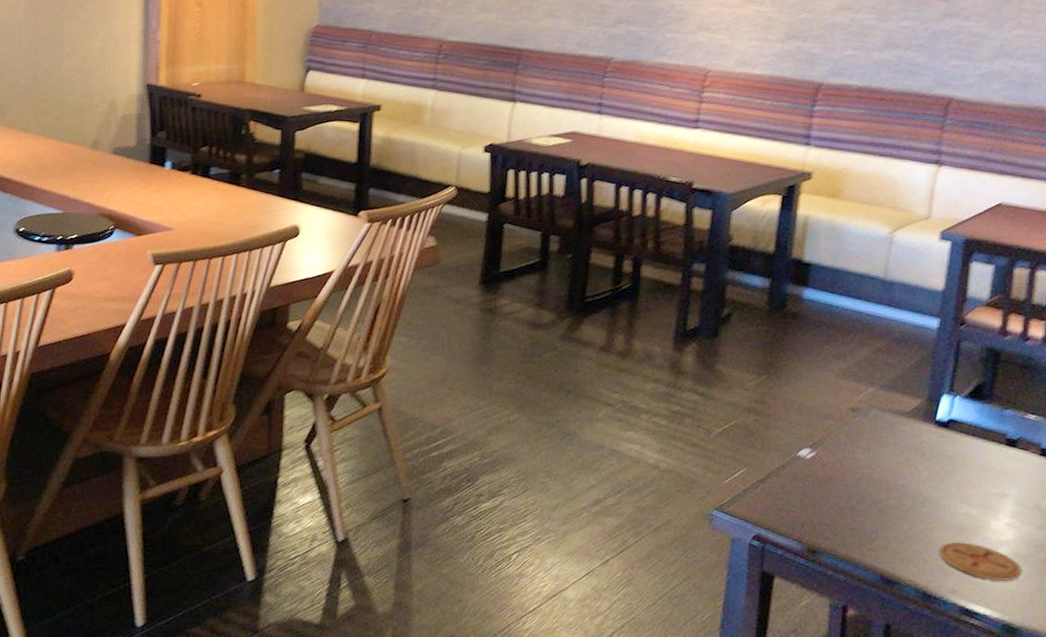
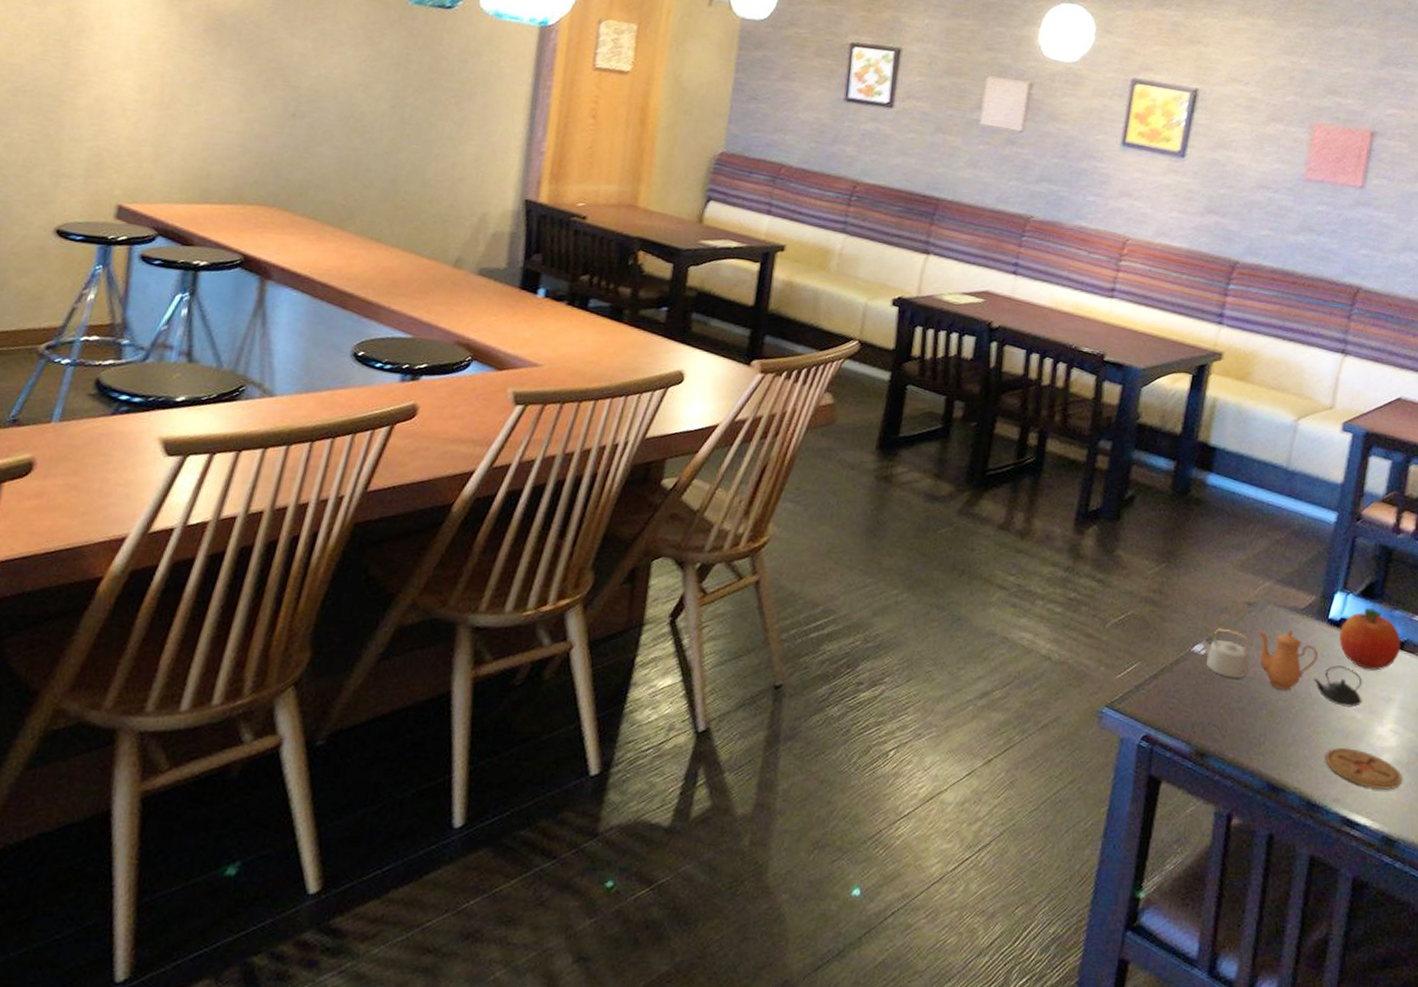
teapot: none [806,432,976,505] -> present [1201,627,1363,708]
fruit: none [948,407,1014,468] -> present [1339,607,1401,671]

